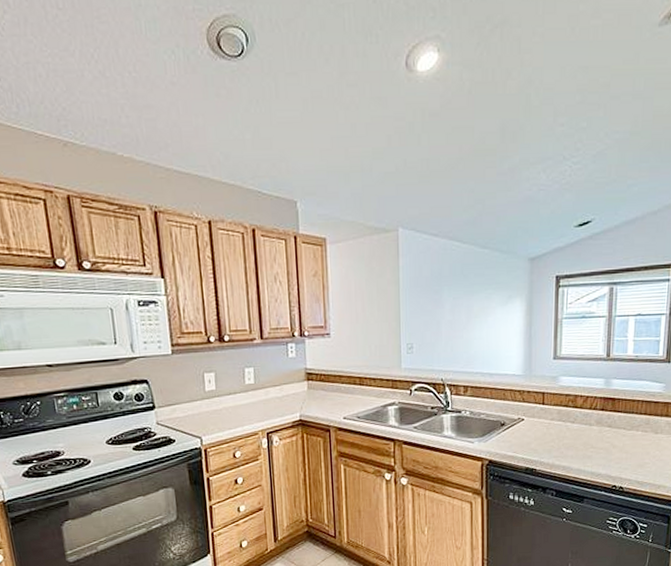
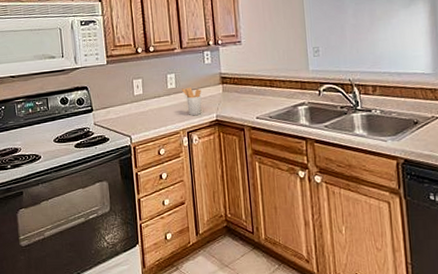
utensil holder: none [262,384,284,415] -> present [182,88,202,116]

